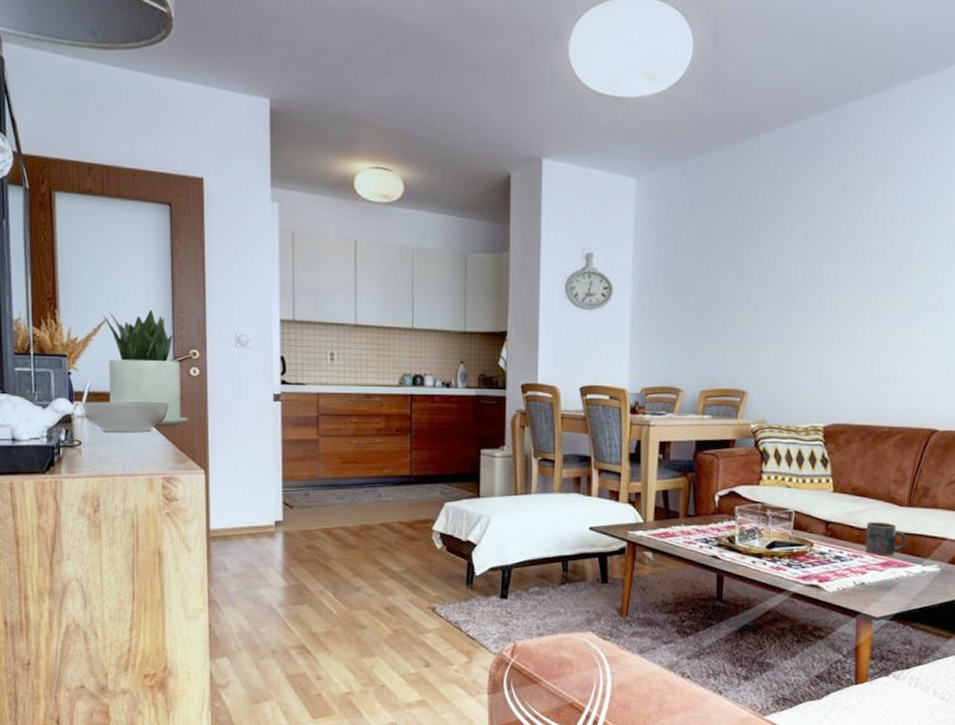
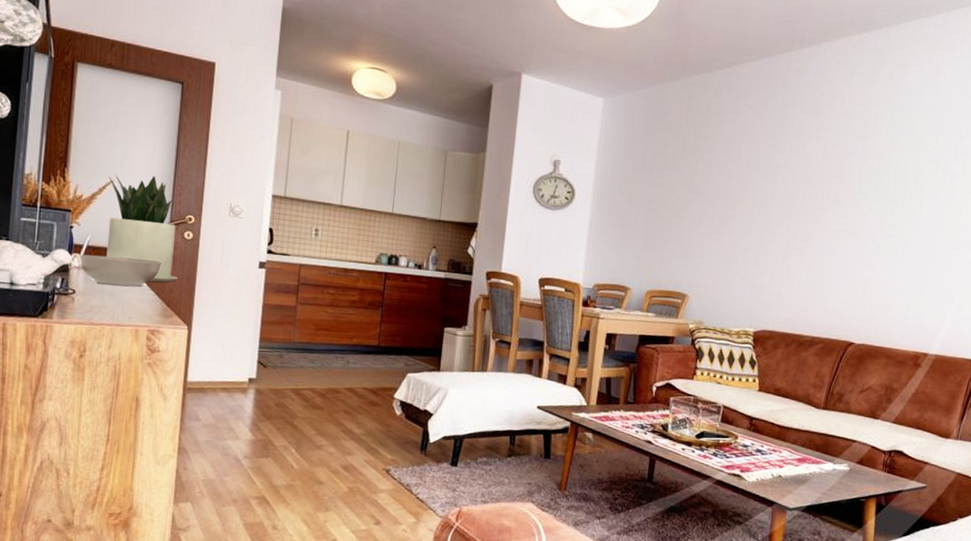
mug: present [865,521,907,557] -> none [783,420,821,454]

